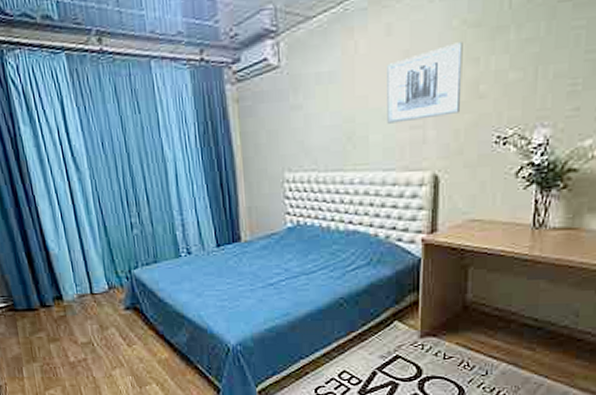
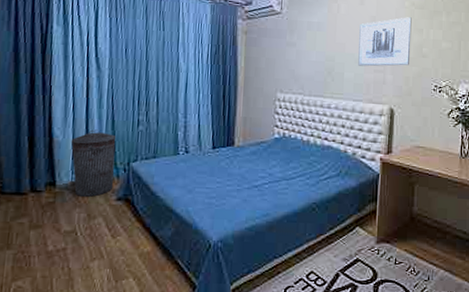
trash can: none [67,238,119,309] -> present [71,129,116,198]

